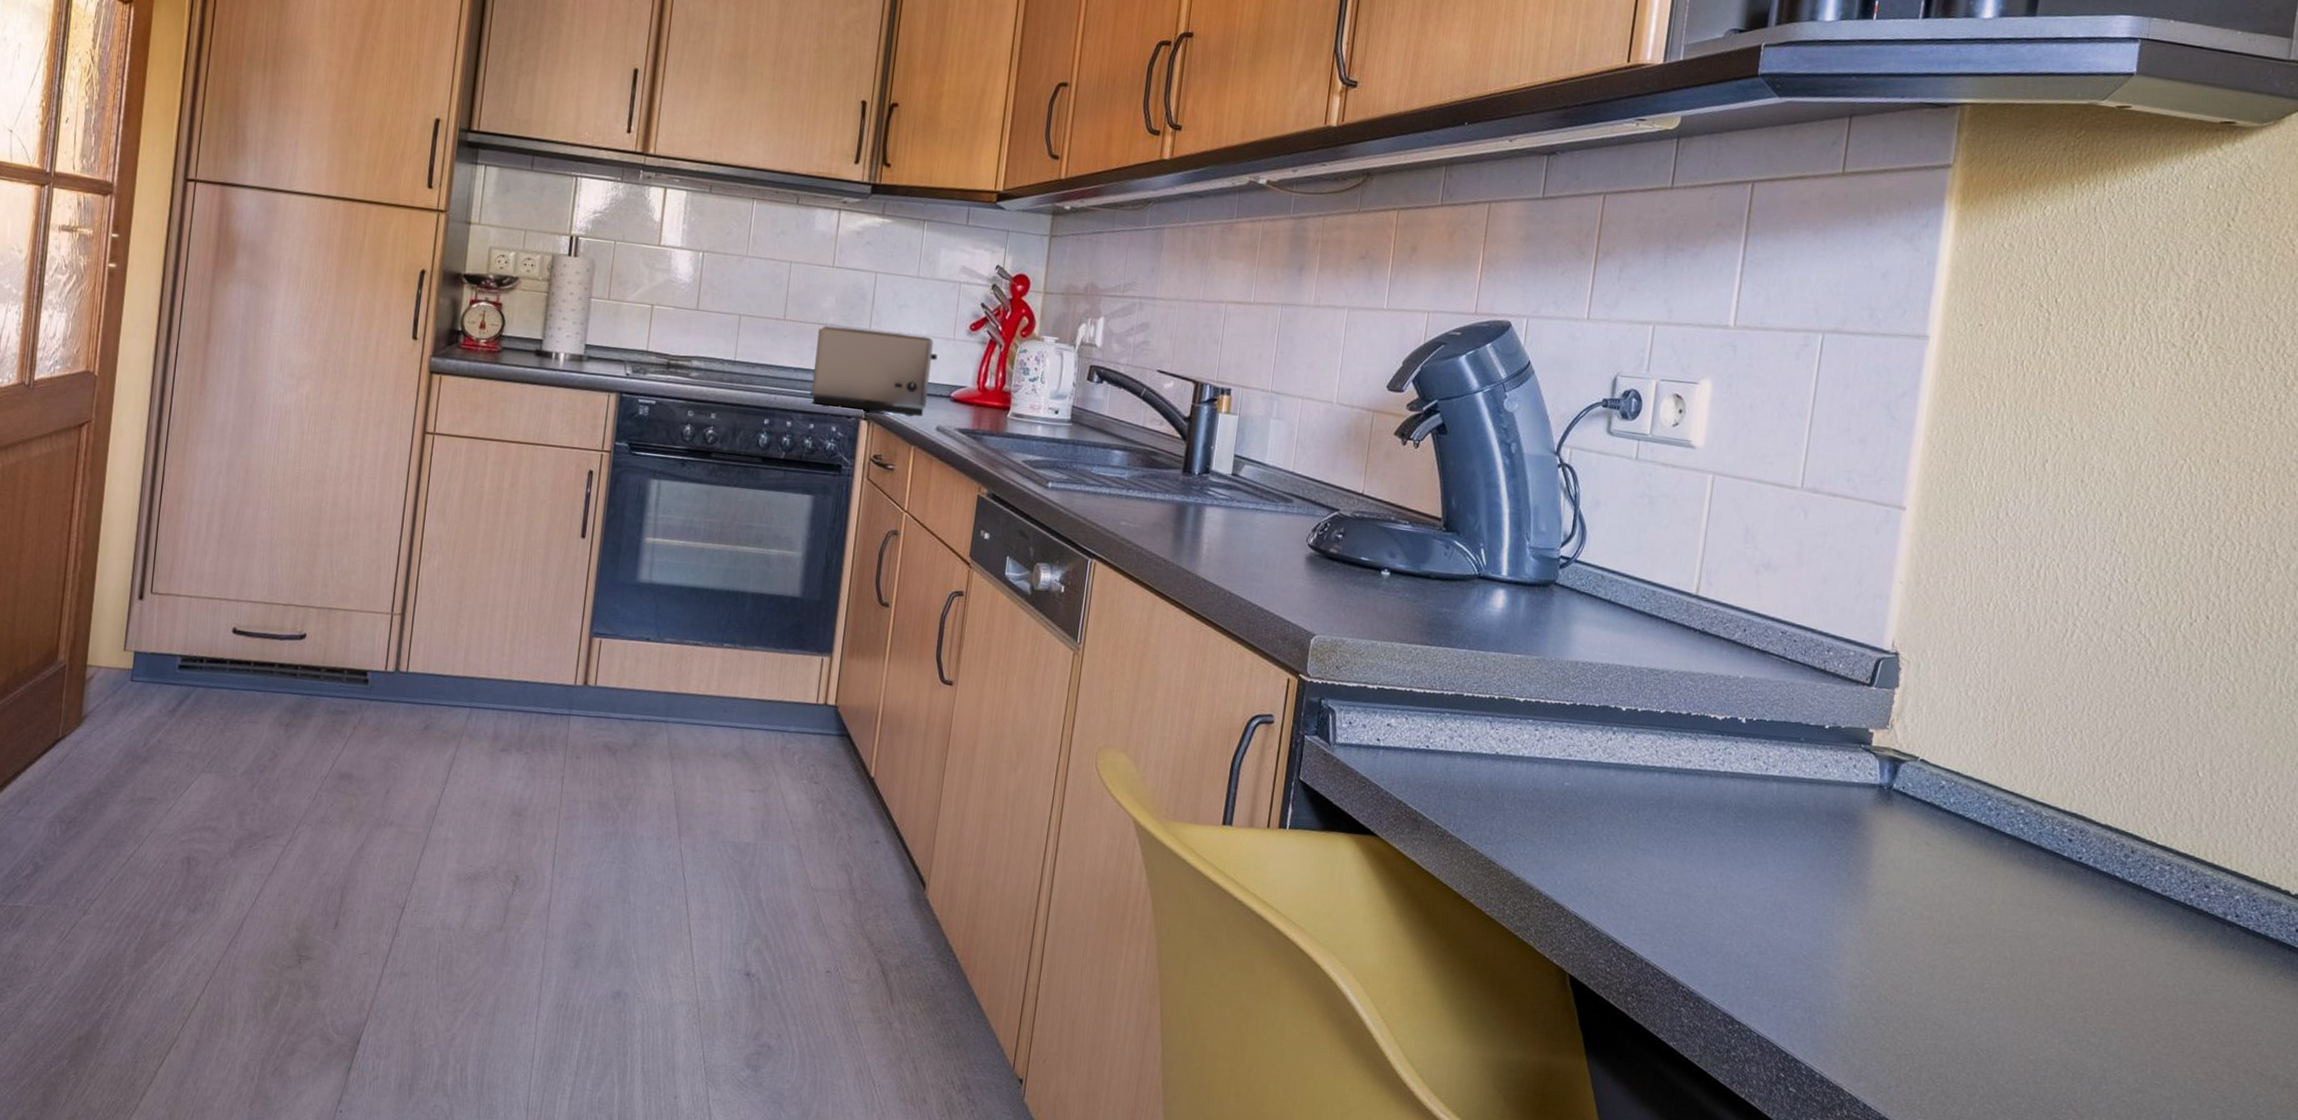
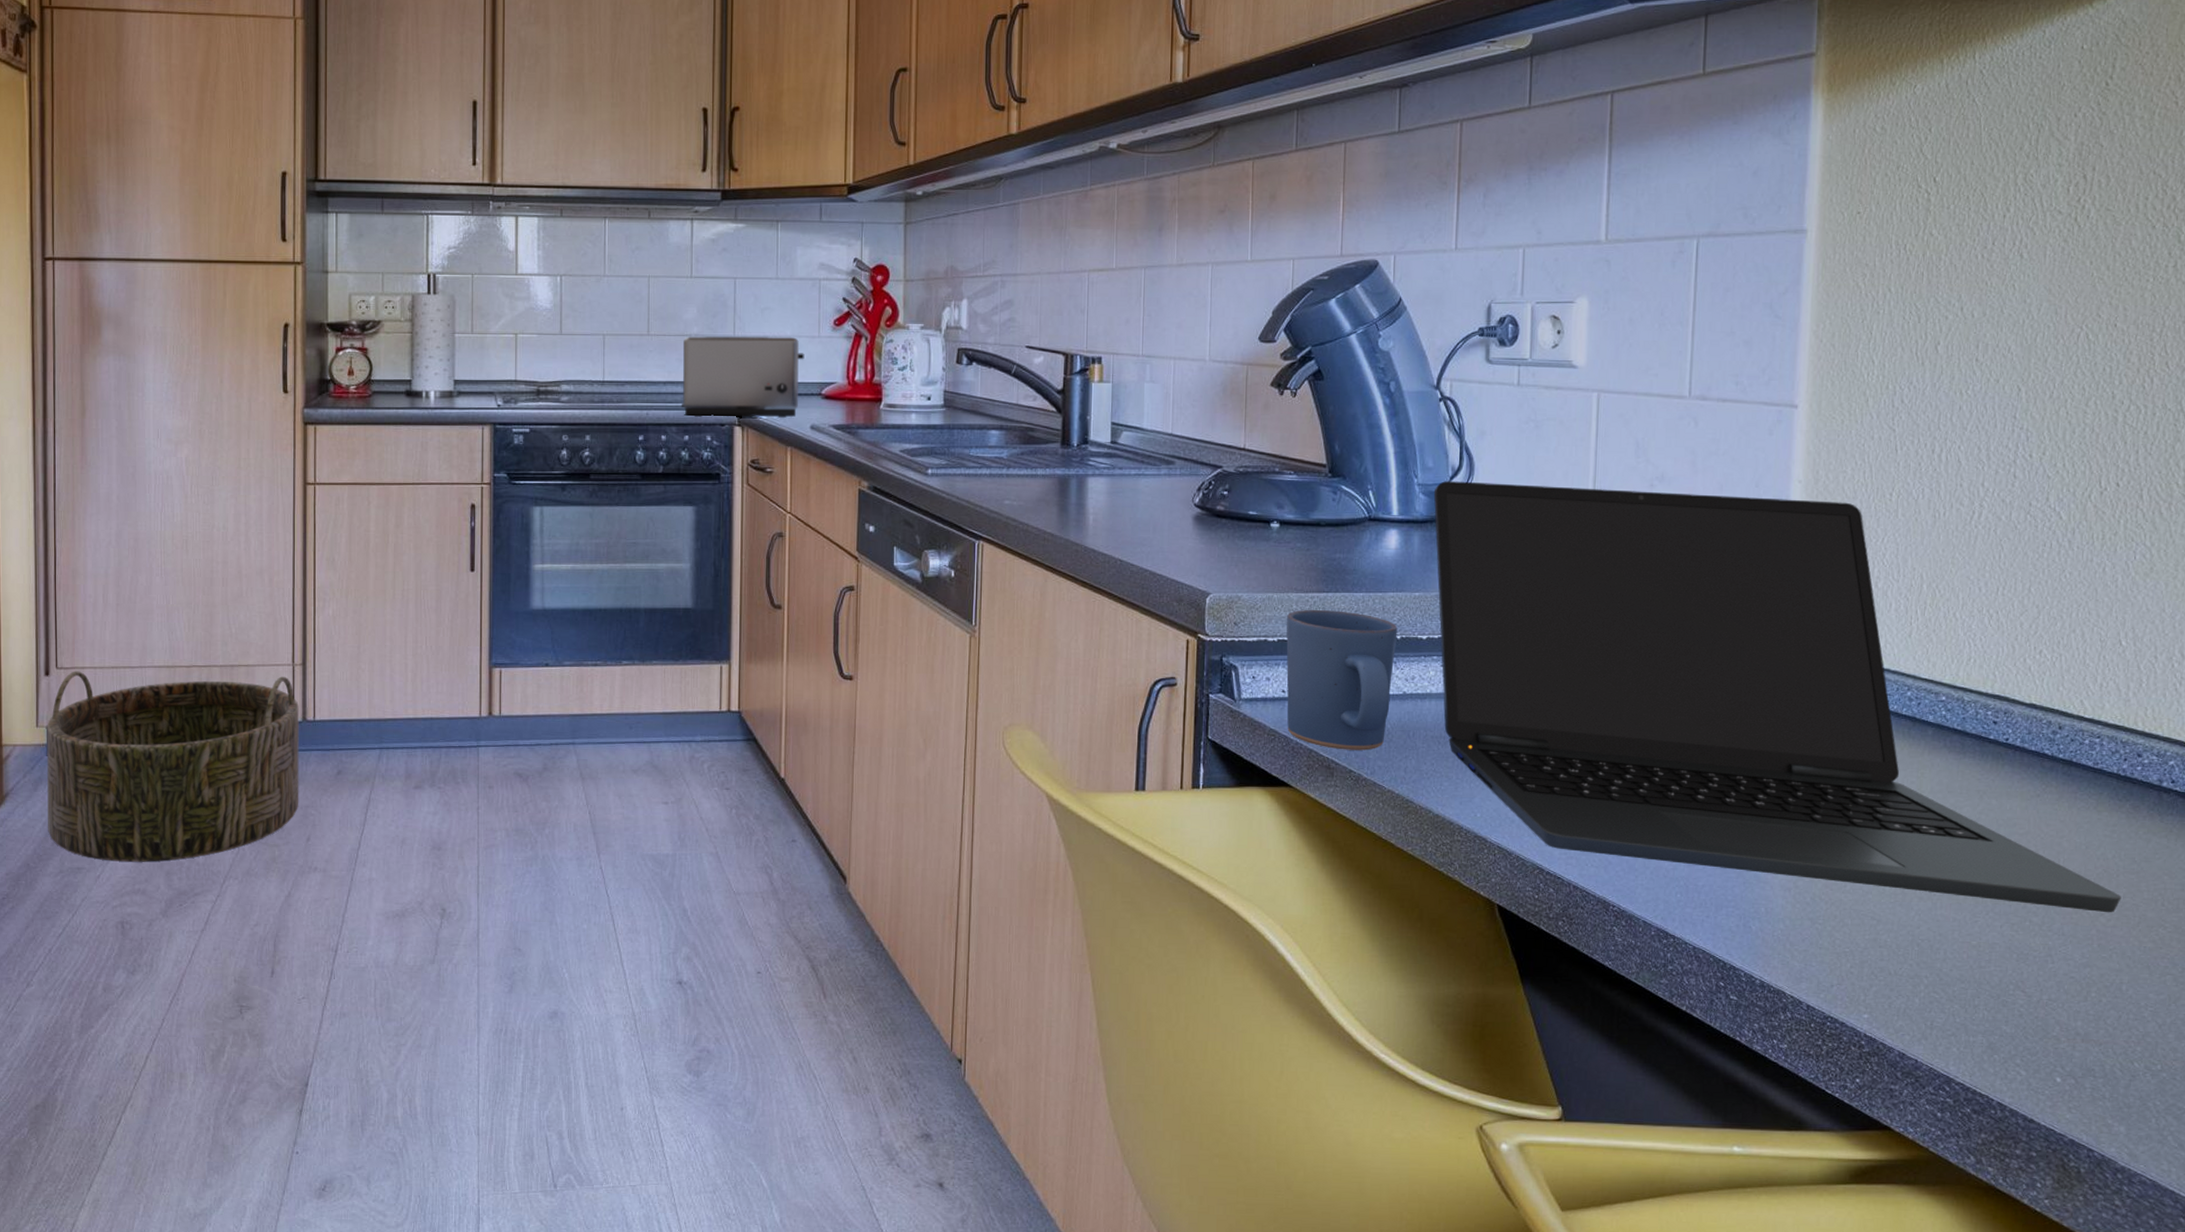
basket: none [123,598,393,801] -> present [47,671,299,862]
mug: none [1378,660,1497,807] -> present [1286,609,1398,751]
laptop: none [1533,546,2179,1041] -> present [1433,481,2122,913]

